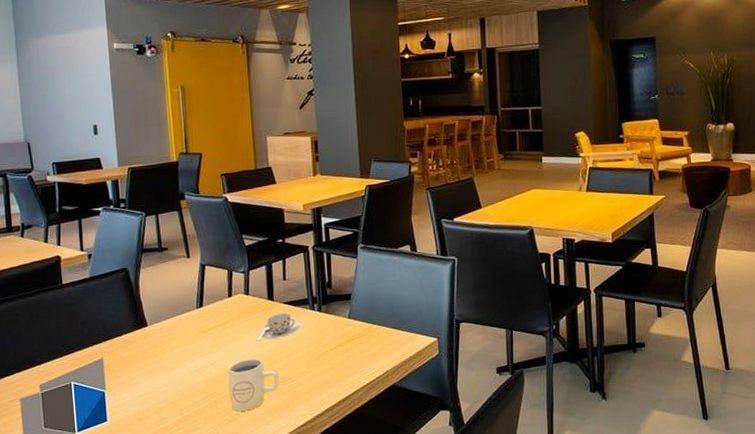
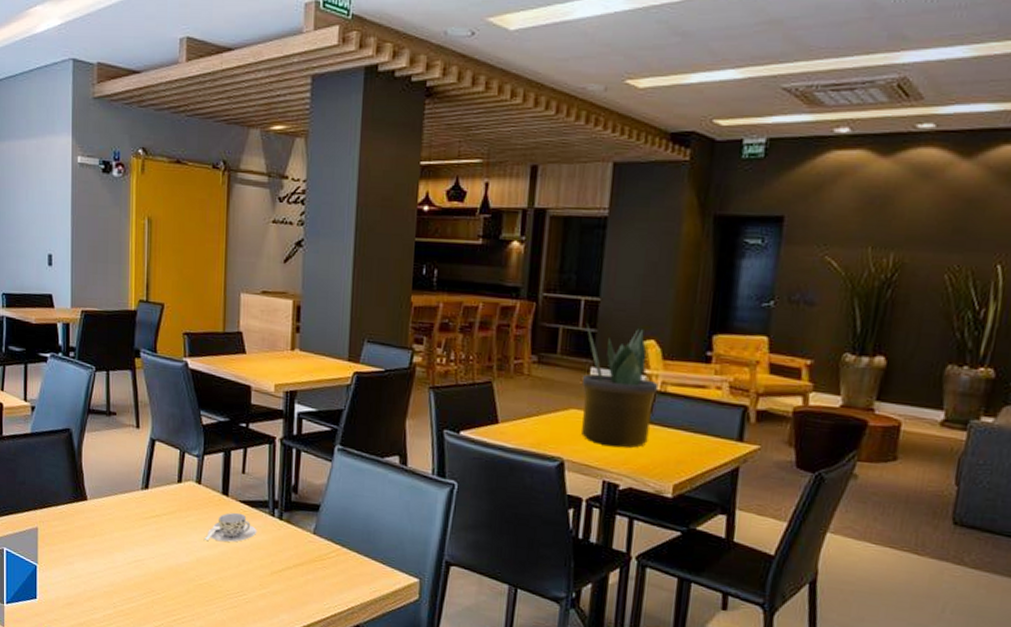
mug: present [228,358,280,412] -> none [168,559,226,621]
planter: none [535,125,591,212] -> present [581,324,659,448]

